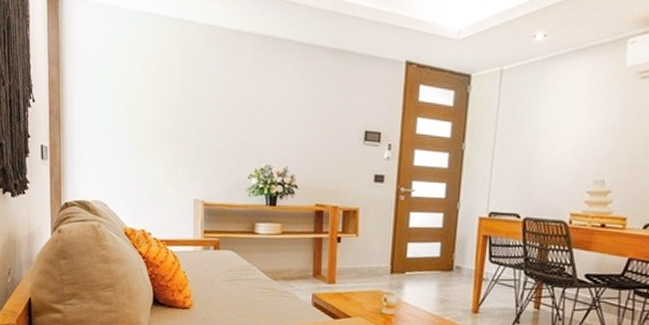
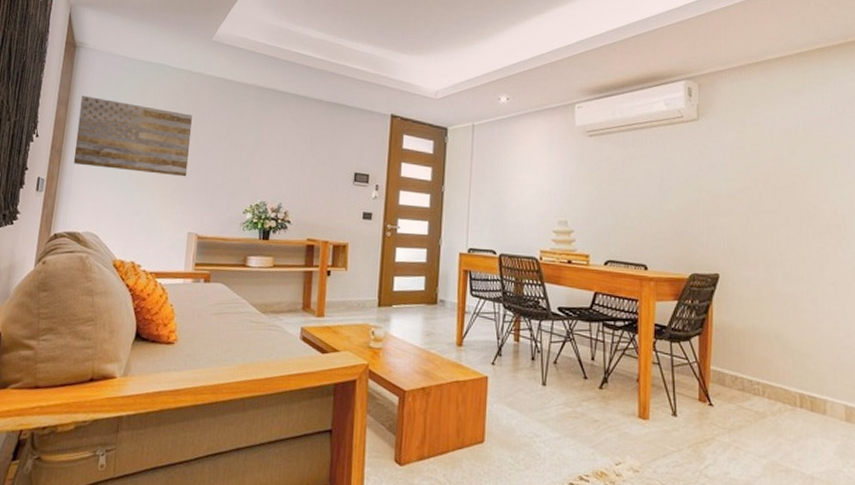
wall art: none [72,54,189,141] -> present [73,95,192,177]

